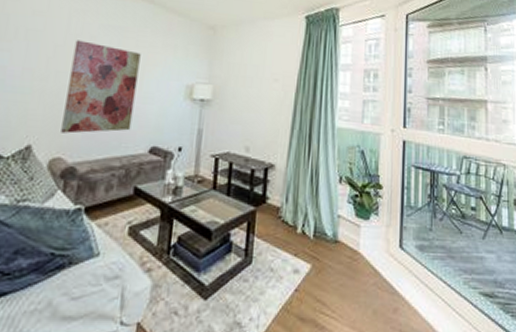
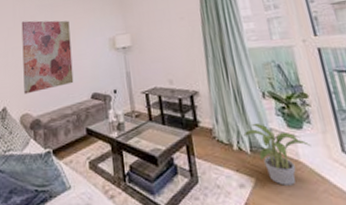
potted plant: none [311,207,373,275] -> present [244,122,312,186]

